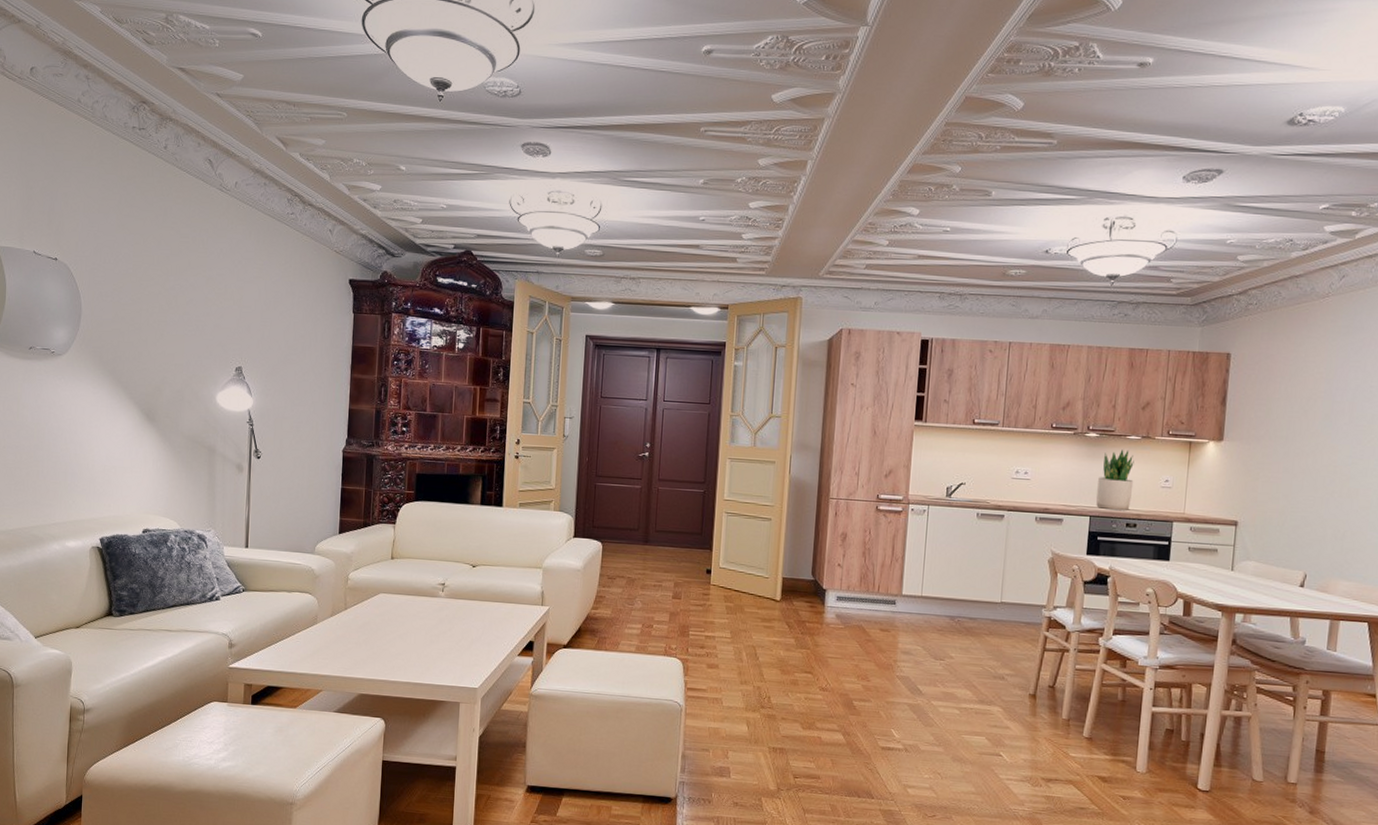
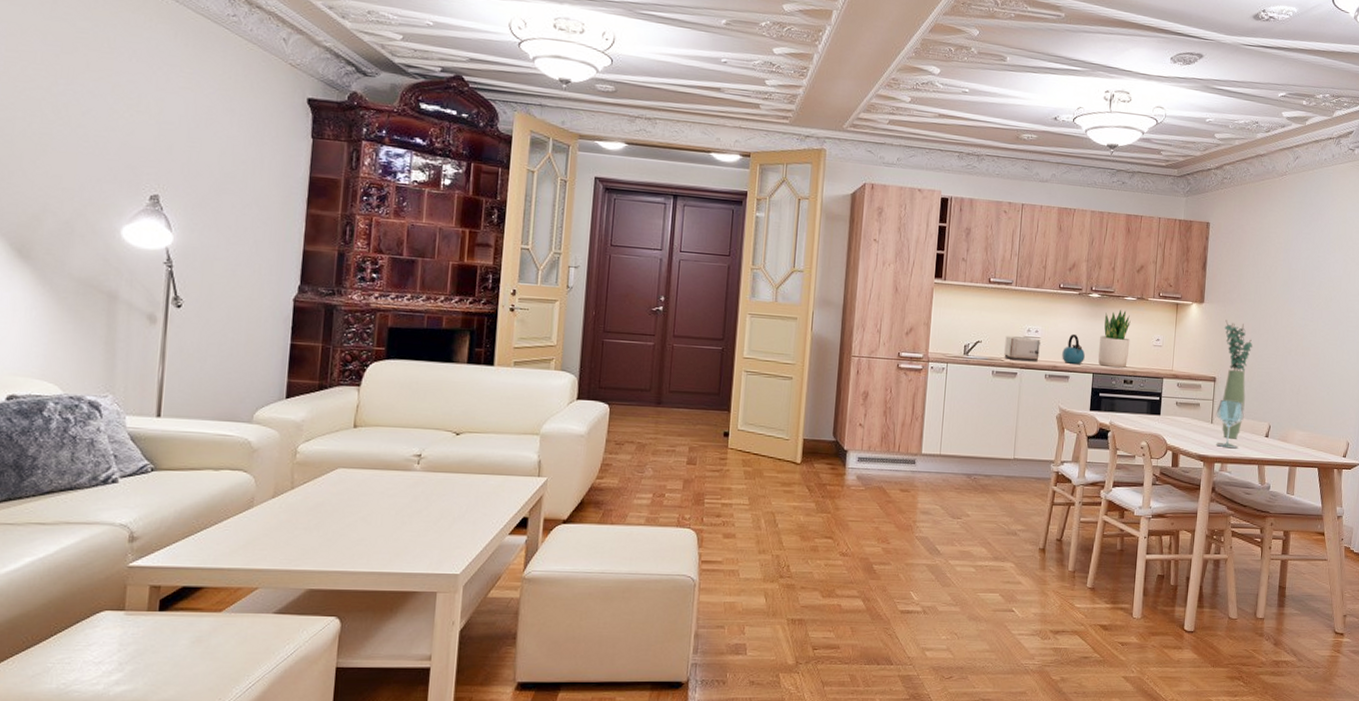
toaster: none [990,478,1031,505] -> present [1004,336,1041,362]
kettle: none [1054,475,1081,507] -> present [1062,333,1085,364]
wine glass: none [1237,545,1273,599] -> present [1216,399,1244,449]
vase: none [1244,459,1284,588] -> present [1222,320,1252,439]

